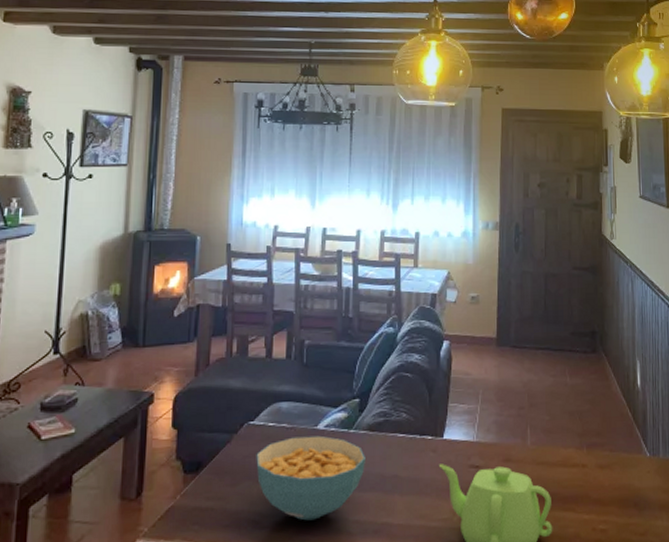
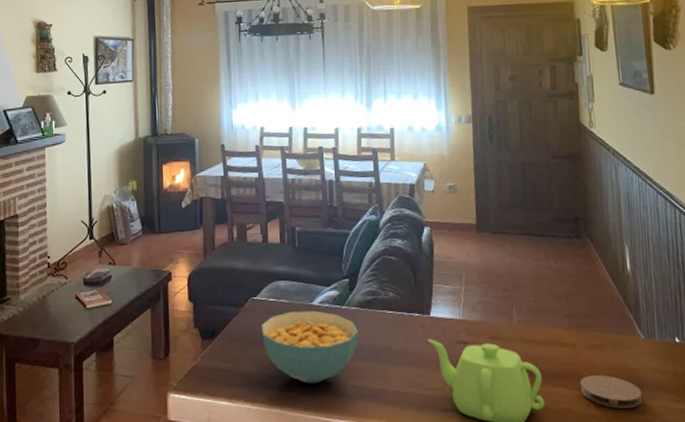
coaster: none [587,496,645,531] -> present [579,375,643,409]

